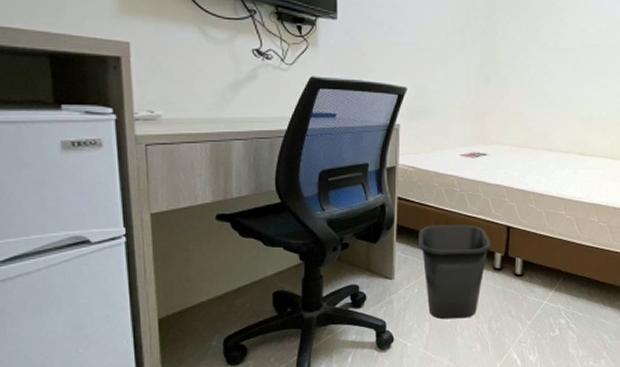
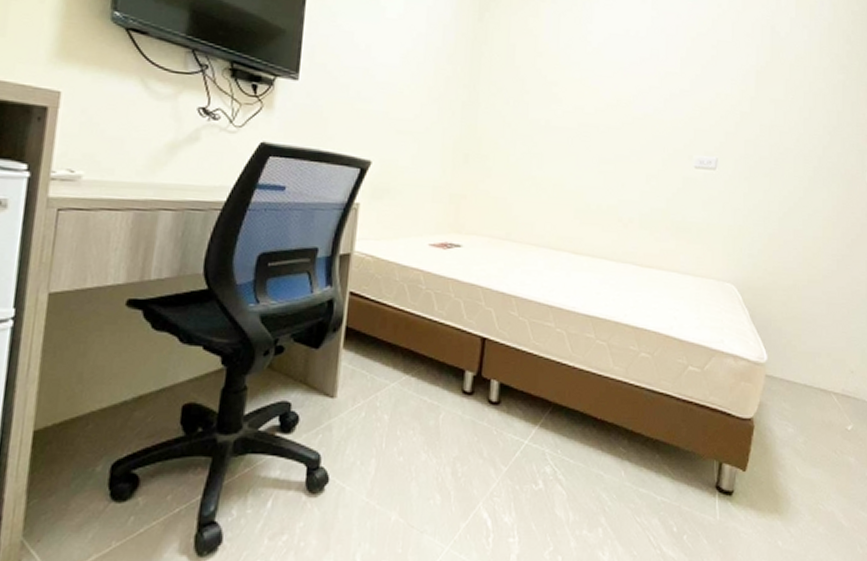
waste bin: present [419,225,492,320] -> none [371,330,462,457]

